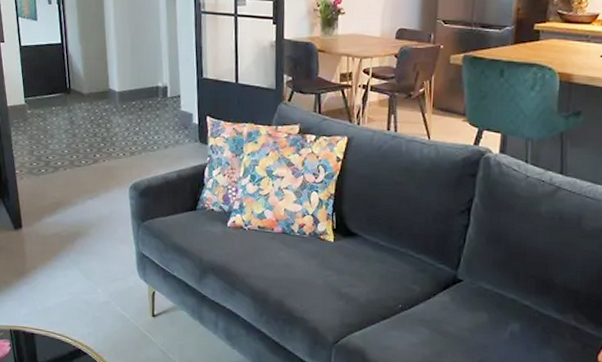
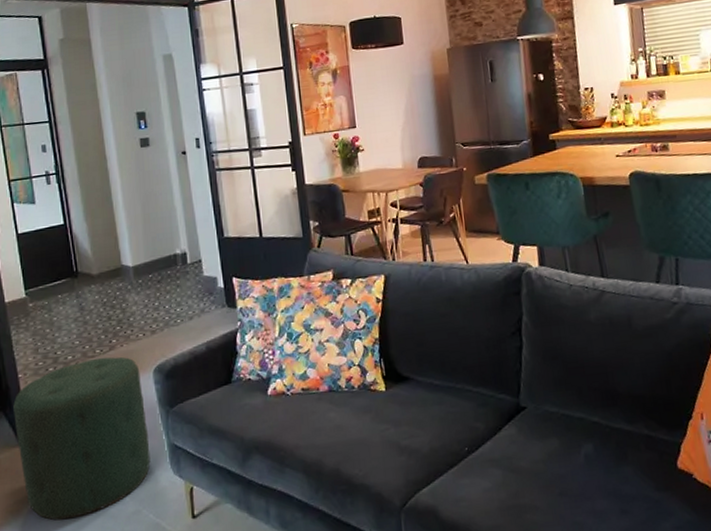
ottoman: none [10,167,122,298] -> present [13,356,151,521]

